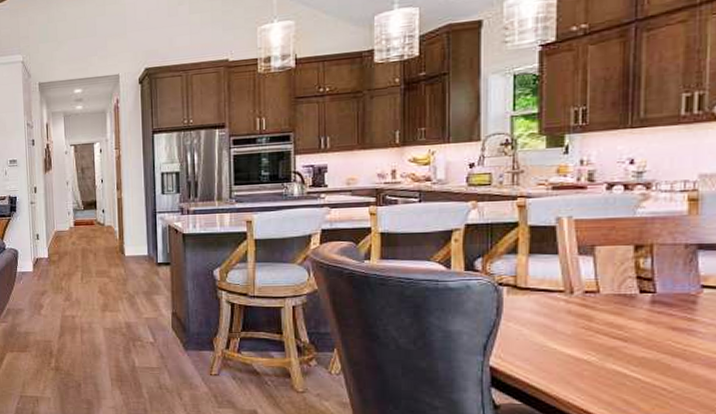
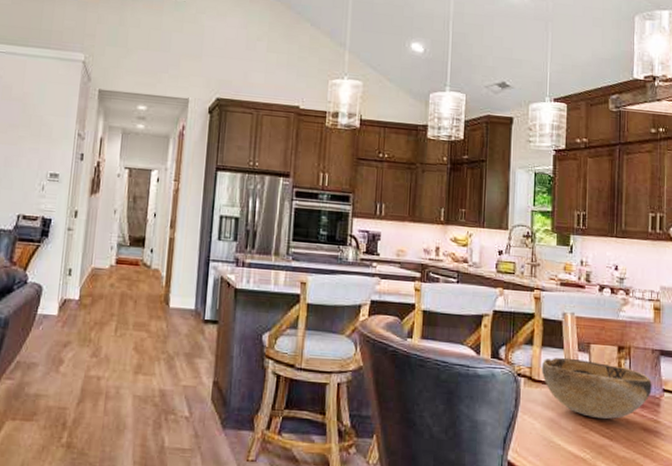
decorative bowl: none [529,262,685,322] -> present [541,357,652,420]

